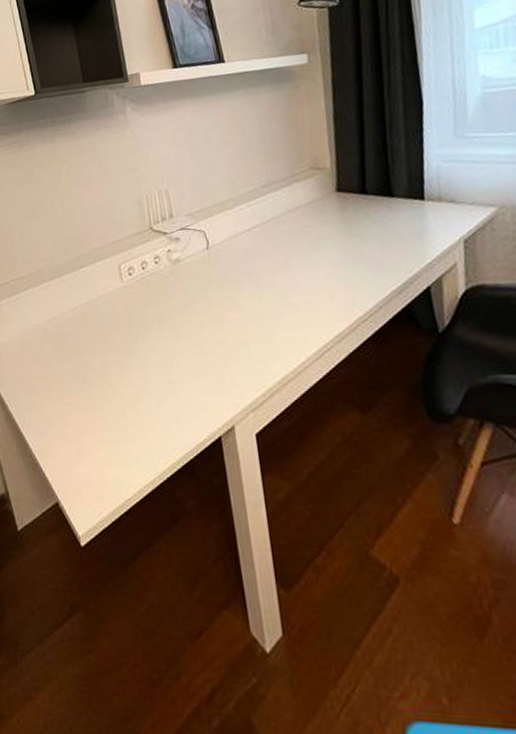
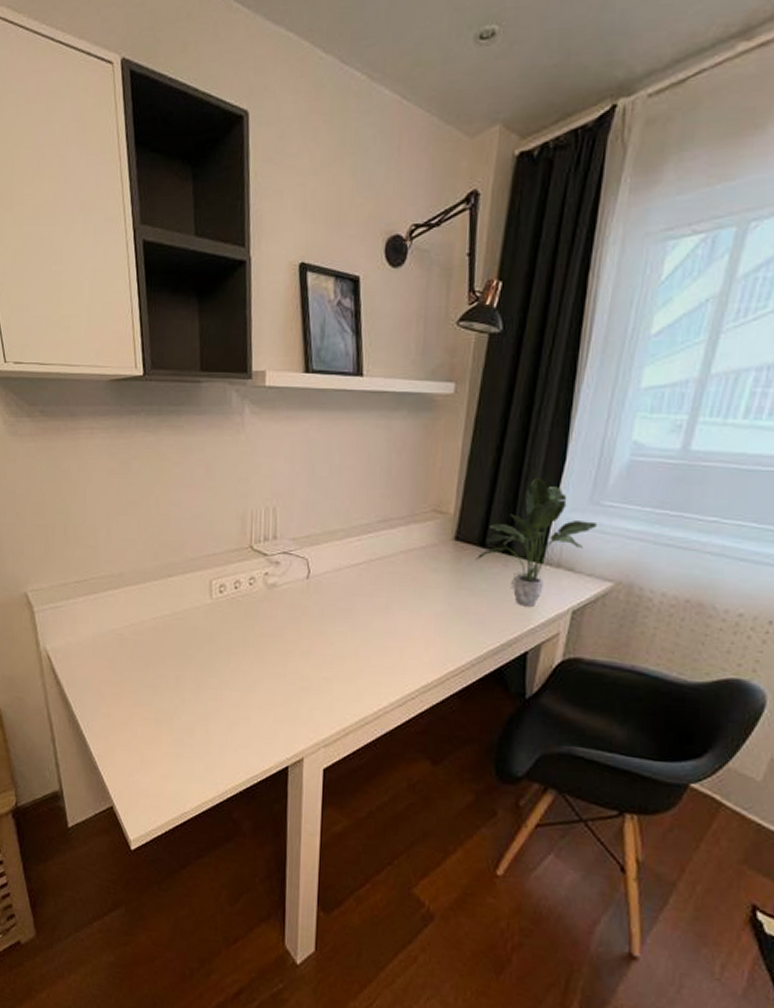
potted plant: none [360,122,467,243] -> present [476,477,597,607]

